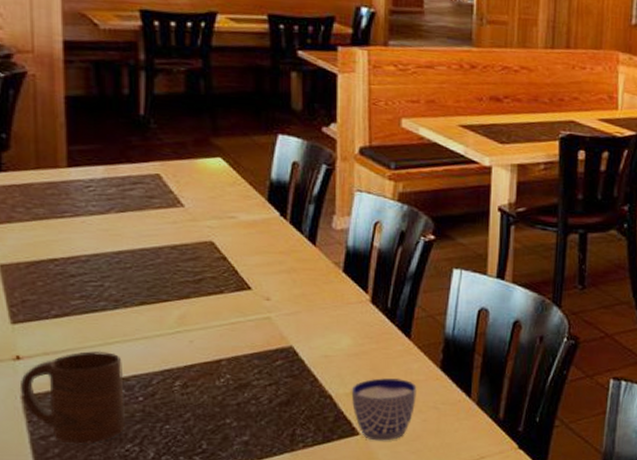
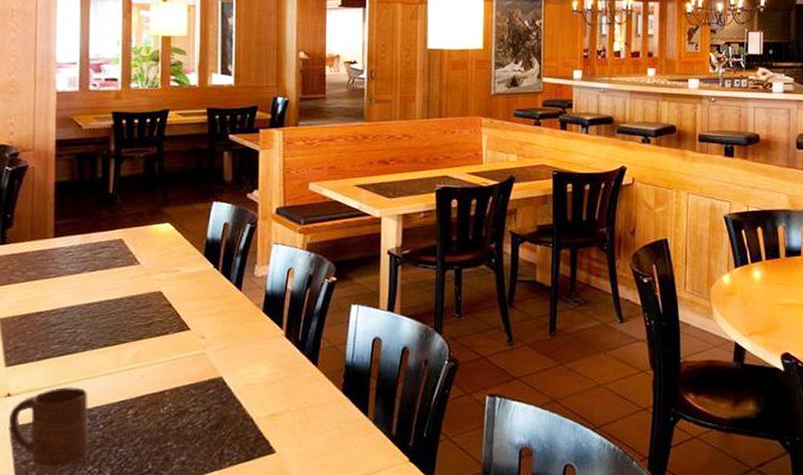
cup: present [351,378,417,441] -> none [269,402,323,458]

